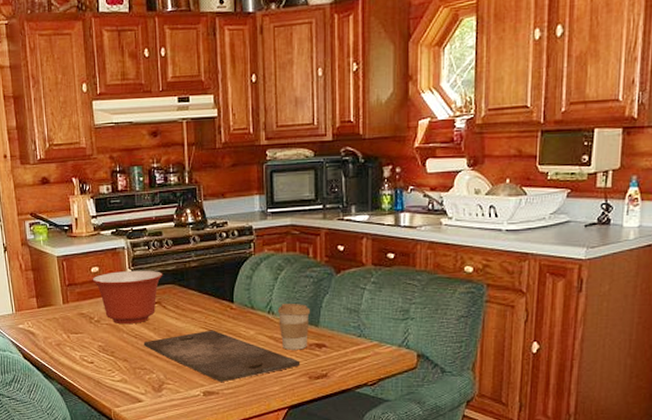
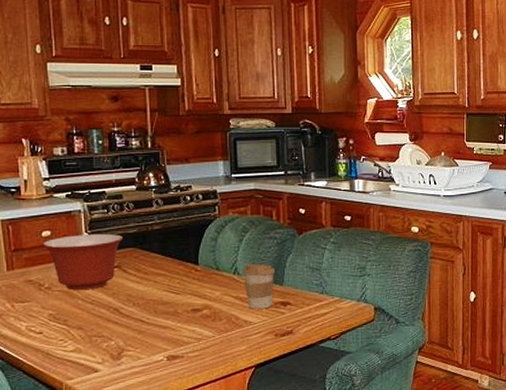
cutting board: present [143,330,301,382] -> none [100,292,267,345]

